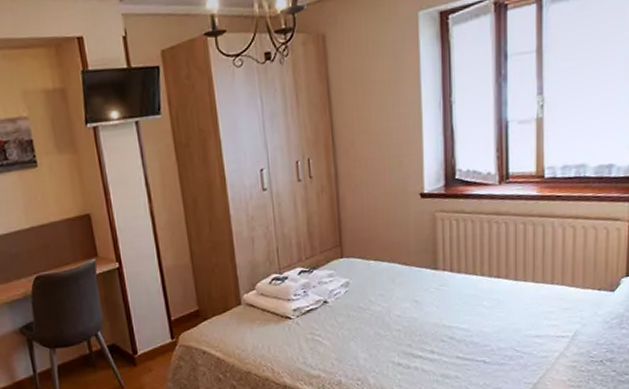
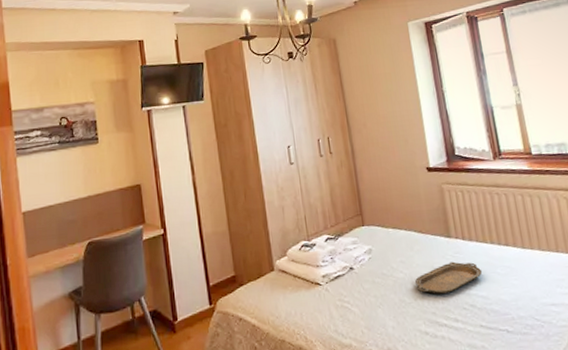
serving tray: none [392,294,466,327] -> present [414,261,482,294]

